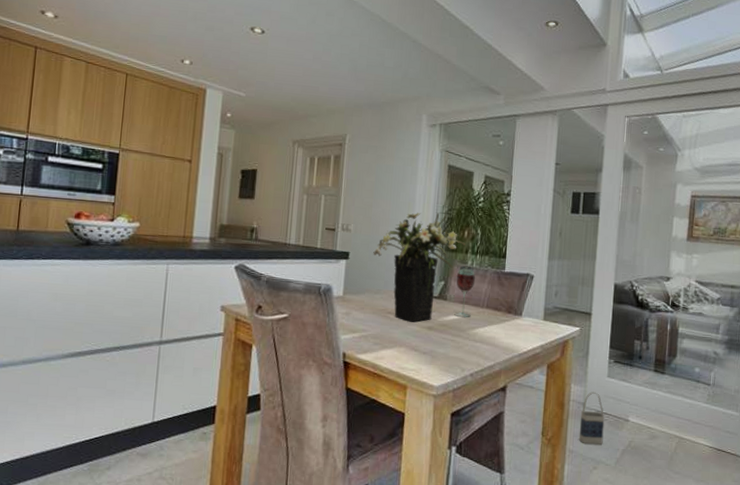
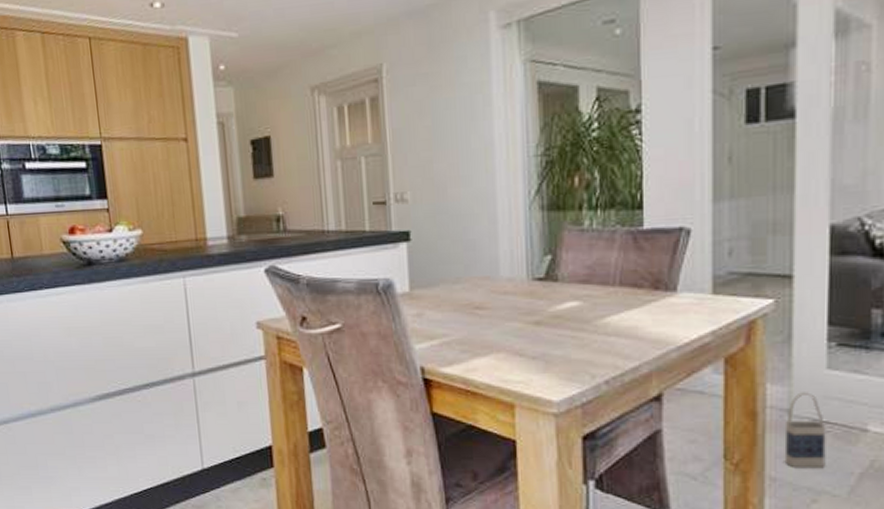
flower arrangement: present [373,212,465,322] -> none [443,155,577,317]
wineglass: present [454,265,476,317] -> none [568,228,599,303]

